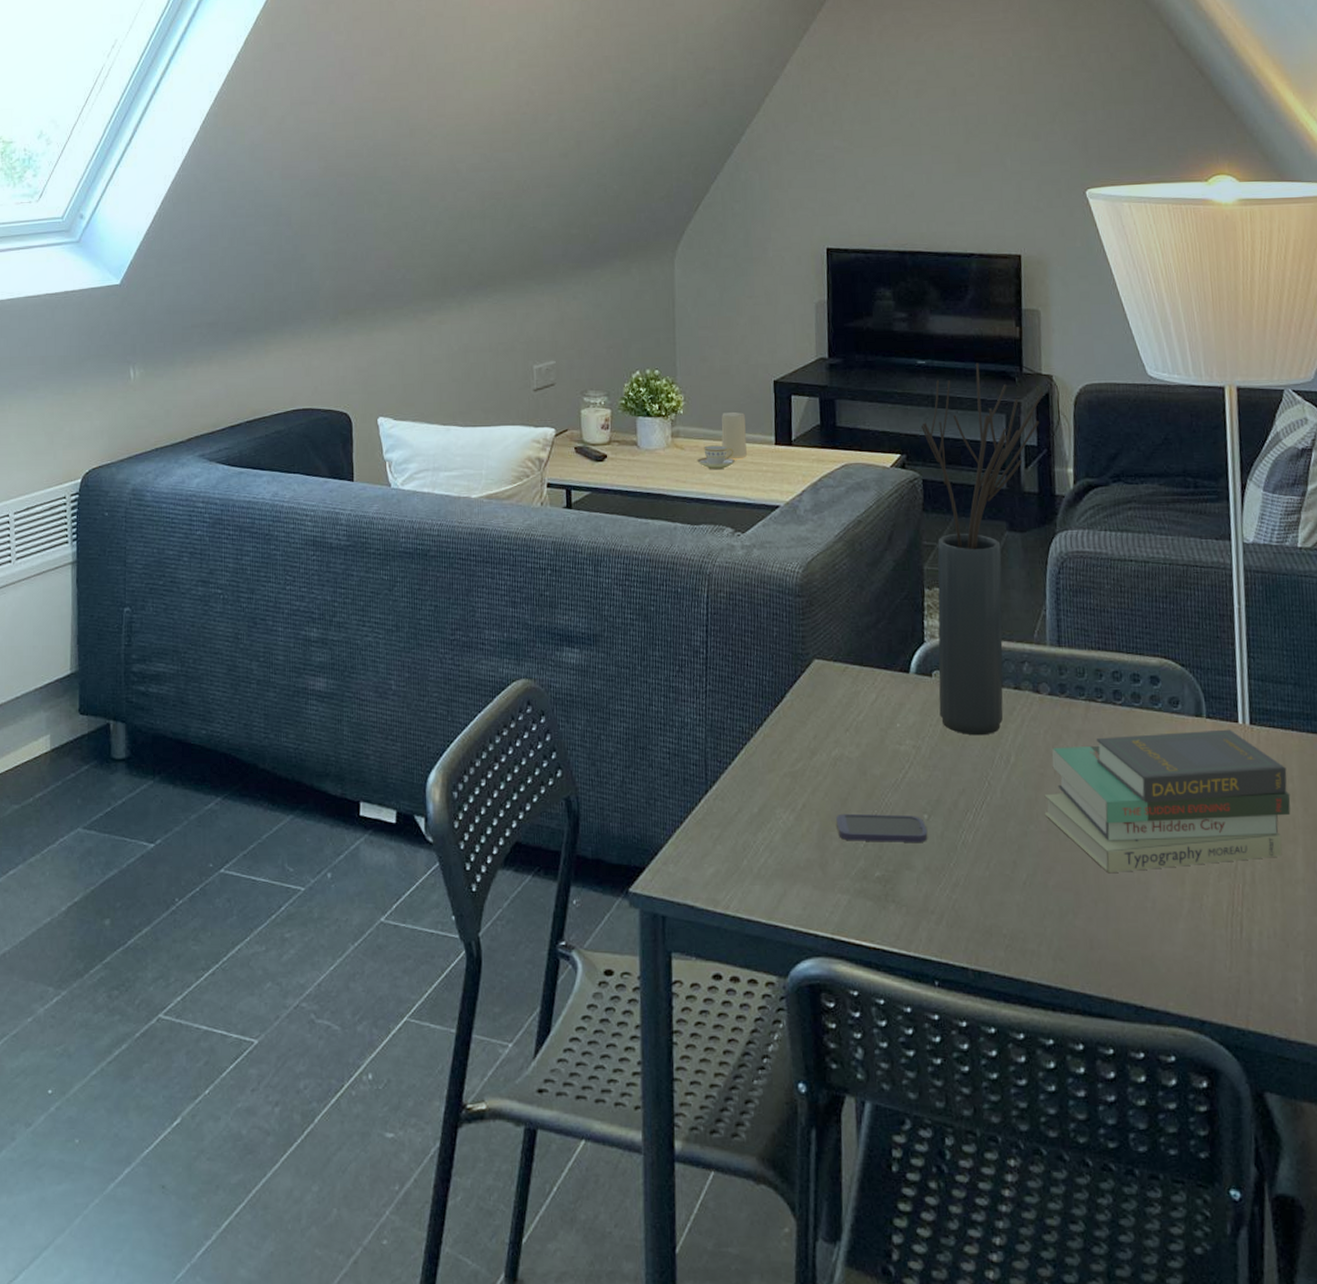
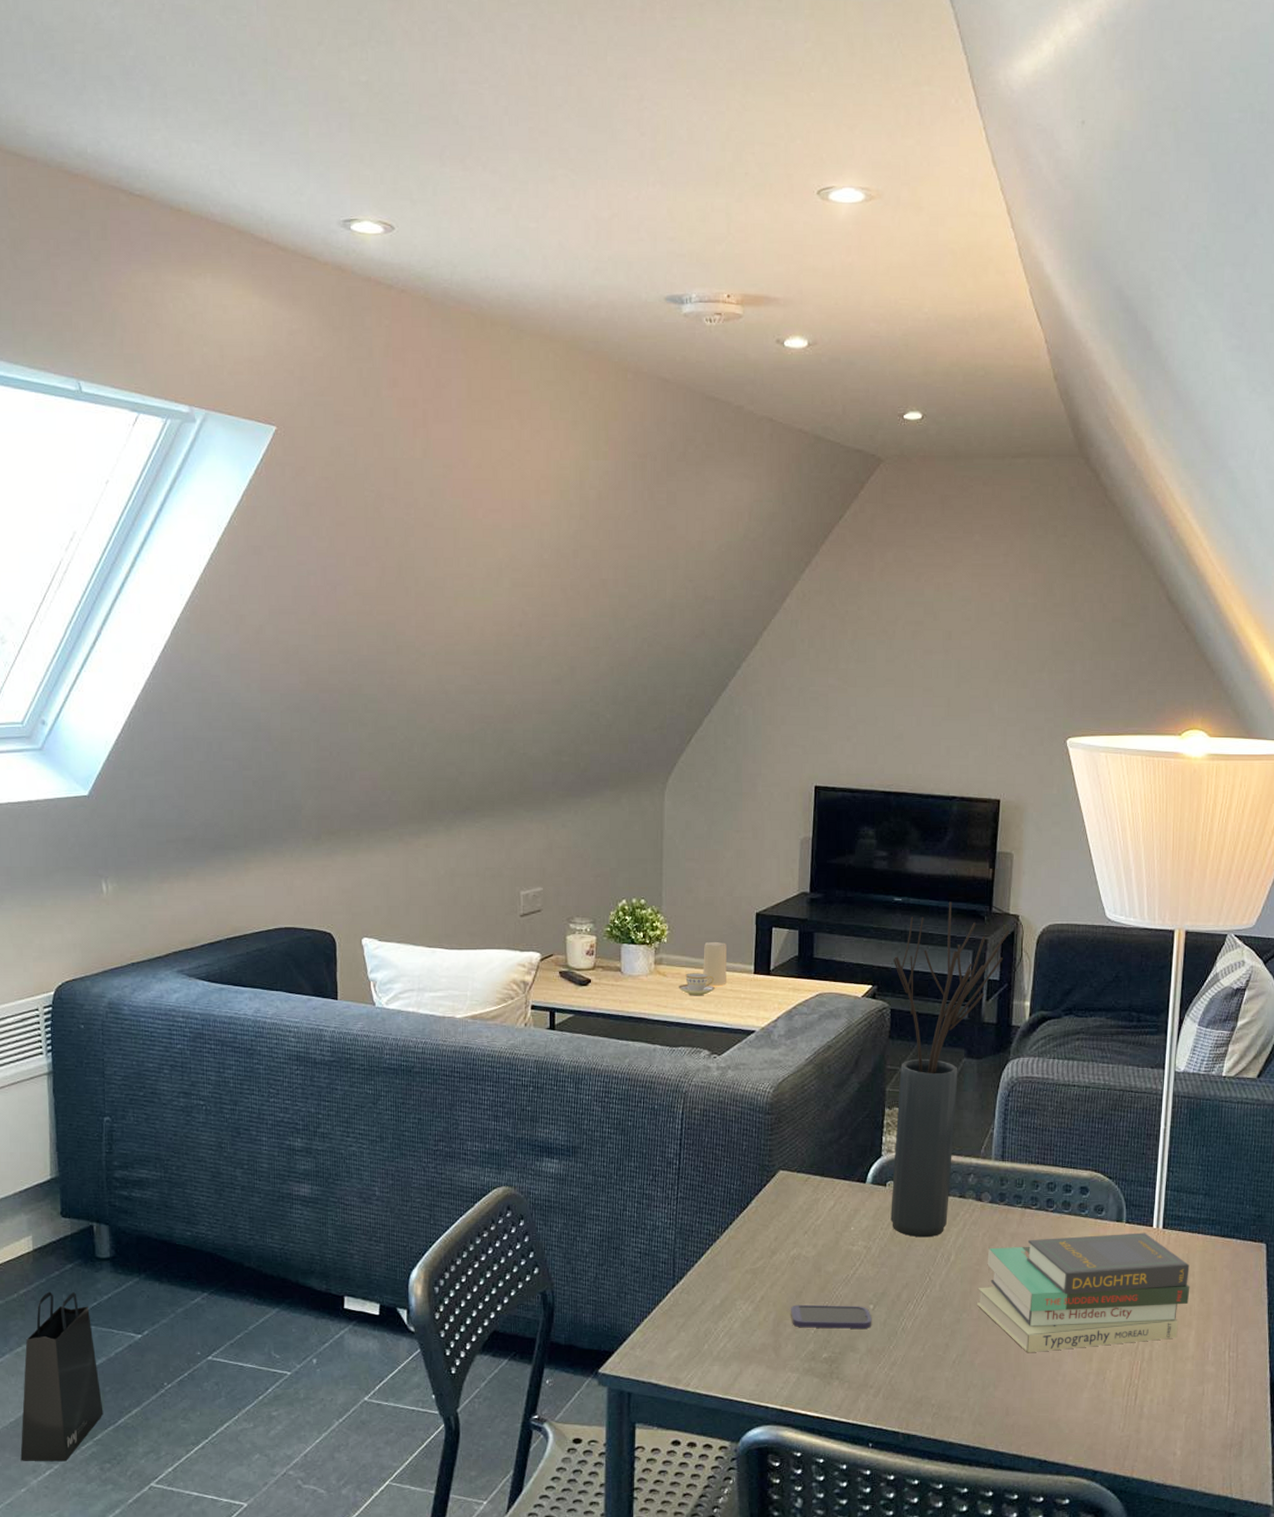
shopping bag: none [28,795,113,987] -> present [20,1291,104,1462]

